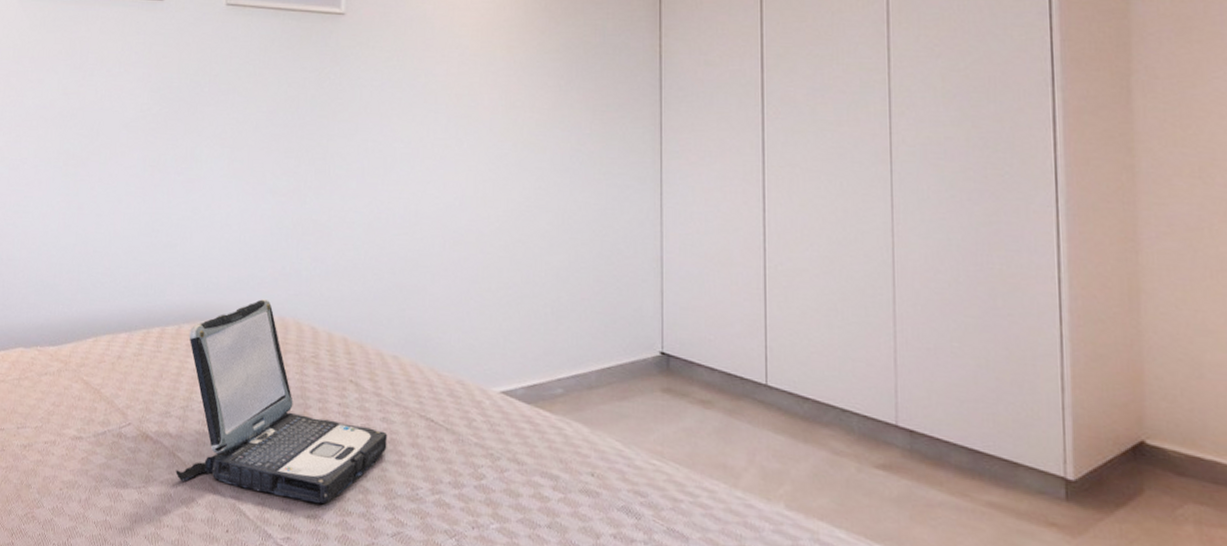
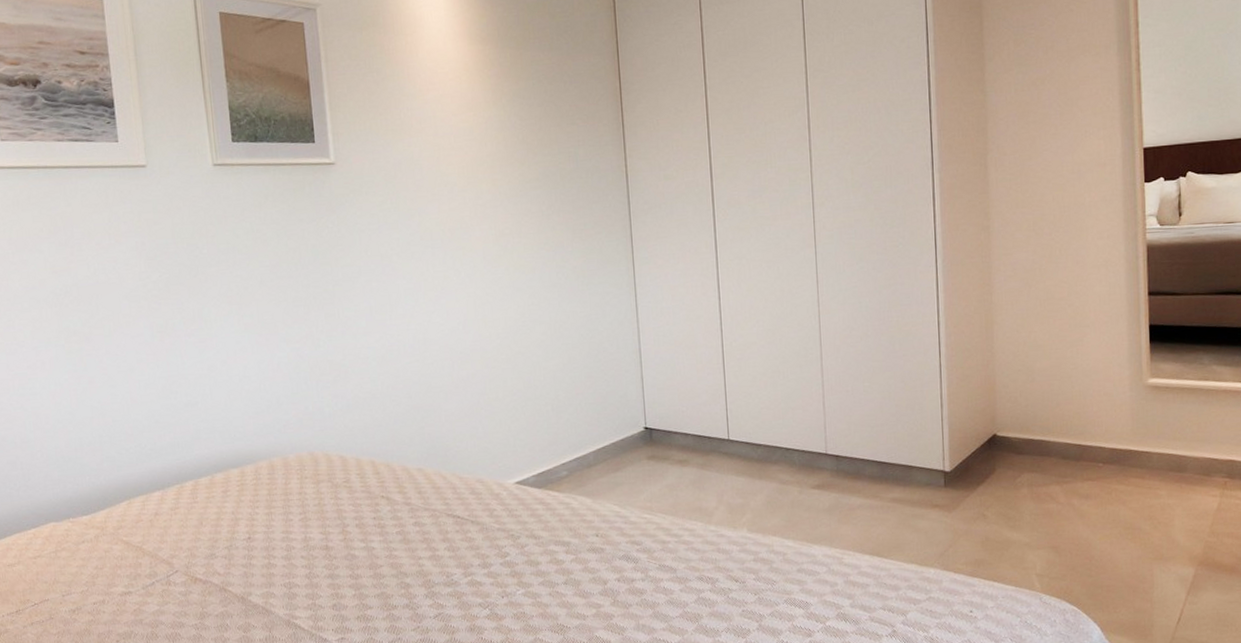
laptop: present [176,299,388,504] -> none [223,439,422,611]

